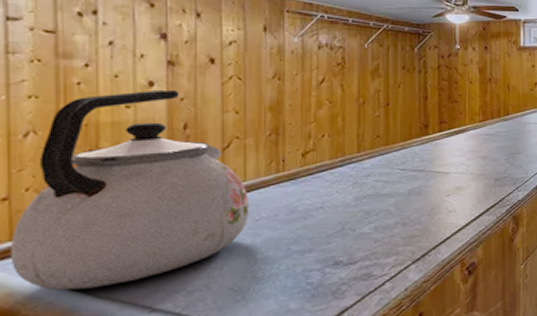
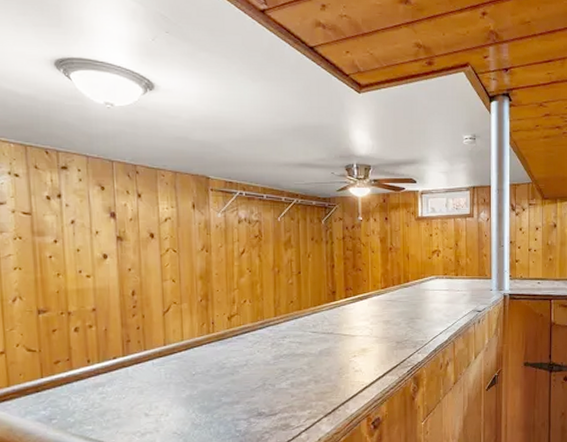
kettle: present [10,89,250,291] -> none [8,261,188,429]

